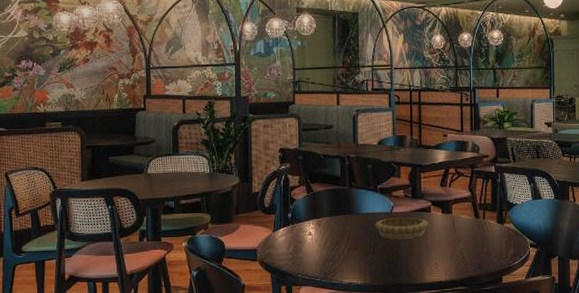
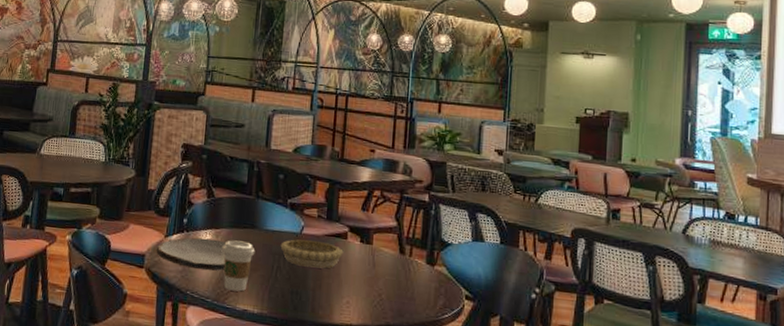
plate: none [266,227,329,255] -> present [156,237,227,271]
coffee cup: none [325,226,354,269] -> present [222,240,256,292]

